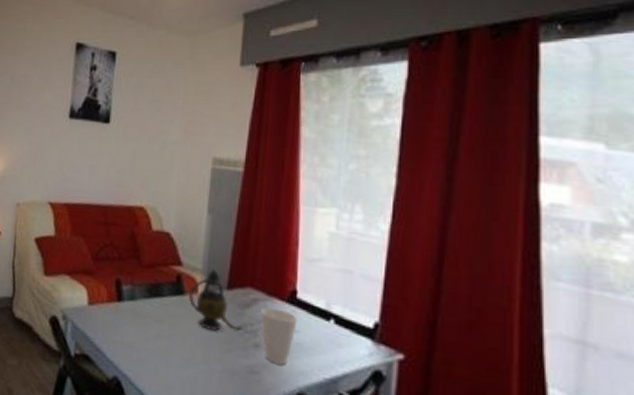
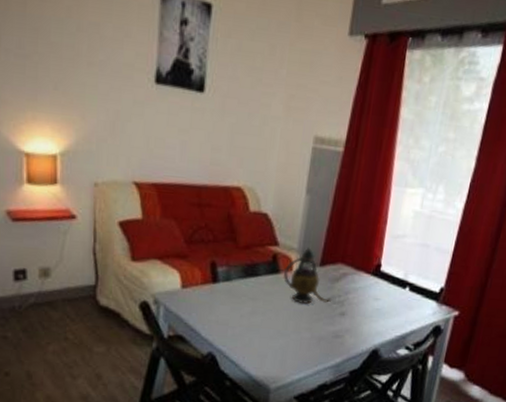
cup: present [261,307,297,366] -> none [348,280,379,329]

